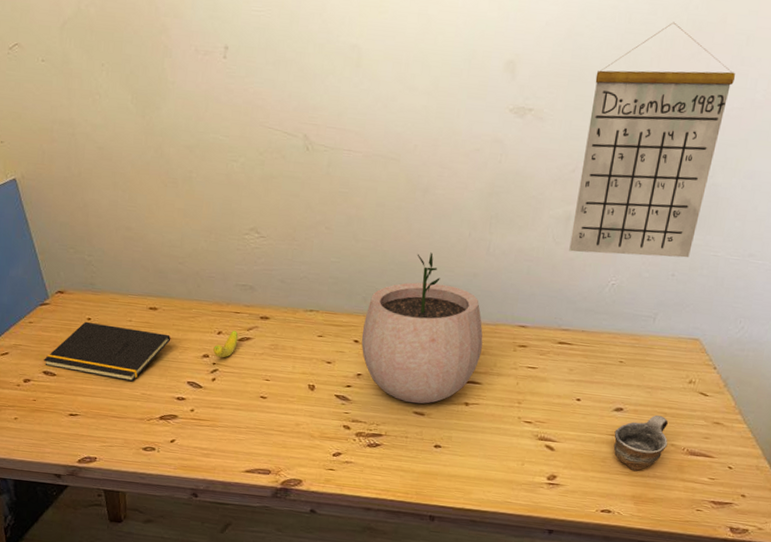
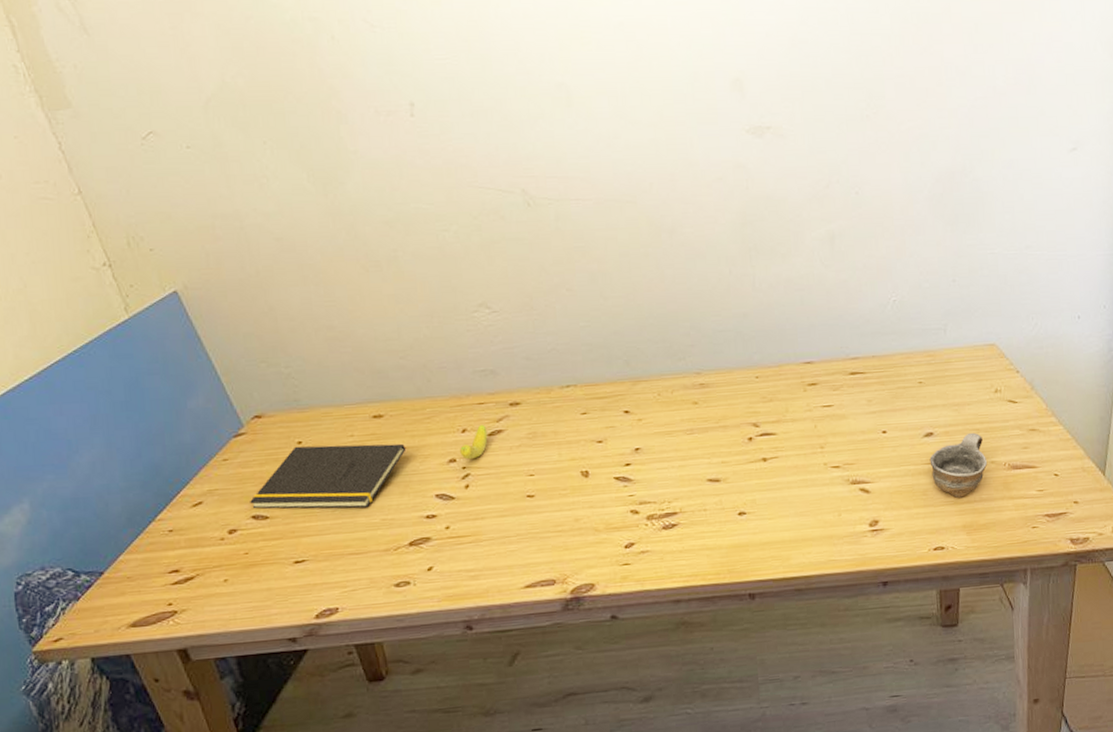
plant pot: present [361,252,483,404] -> none [631,298,769,471]
calendar: present [569,22,736,258] -> none [829,17,972,273]

